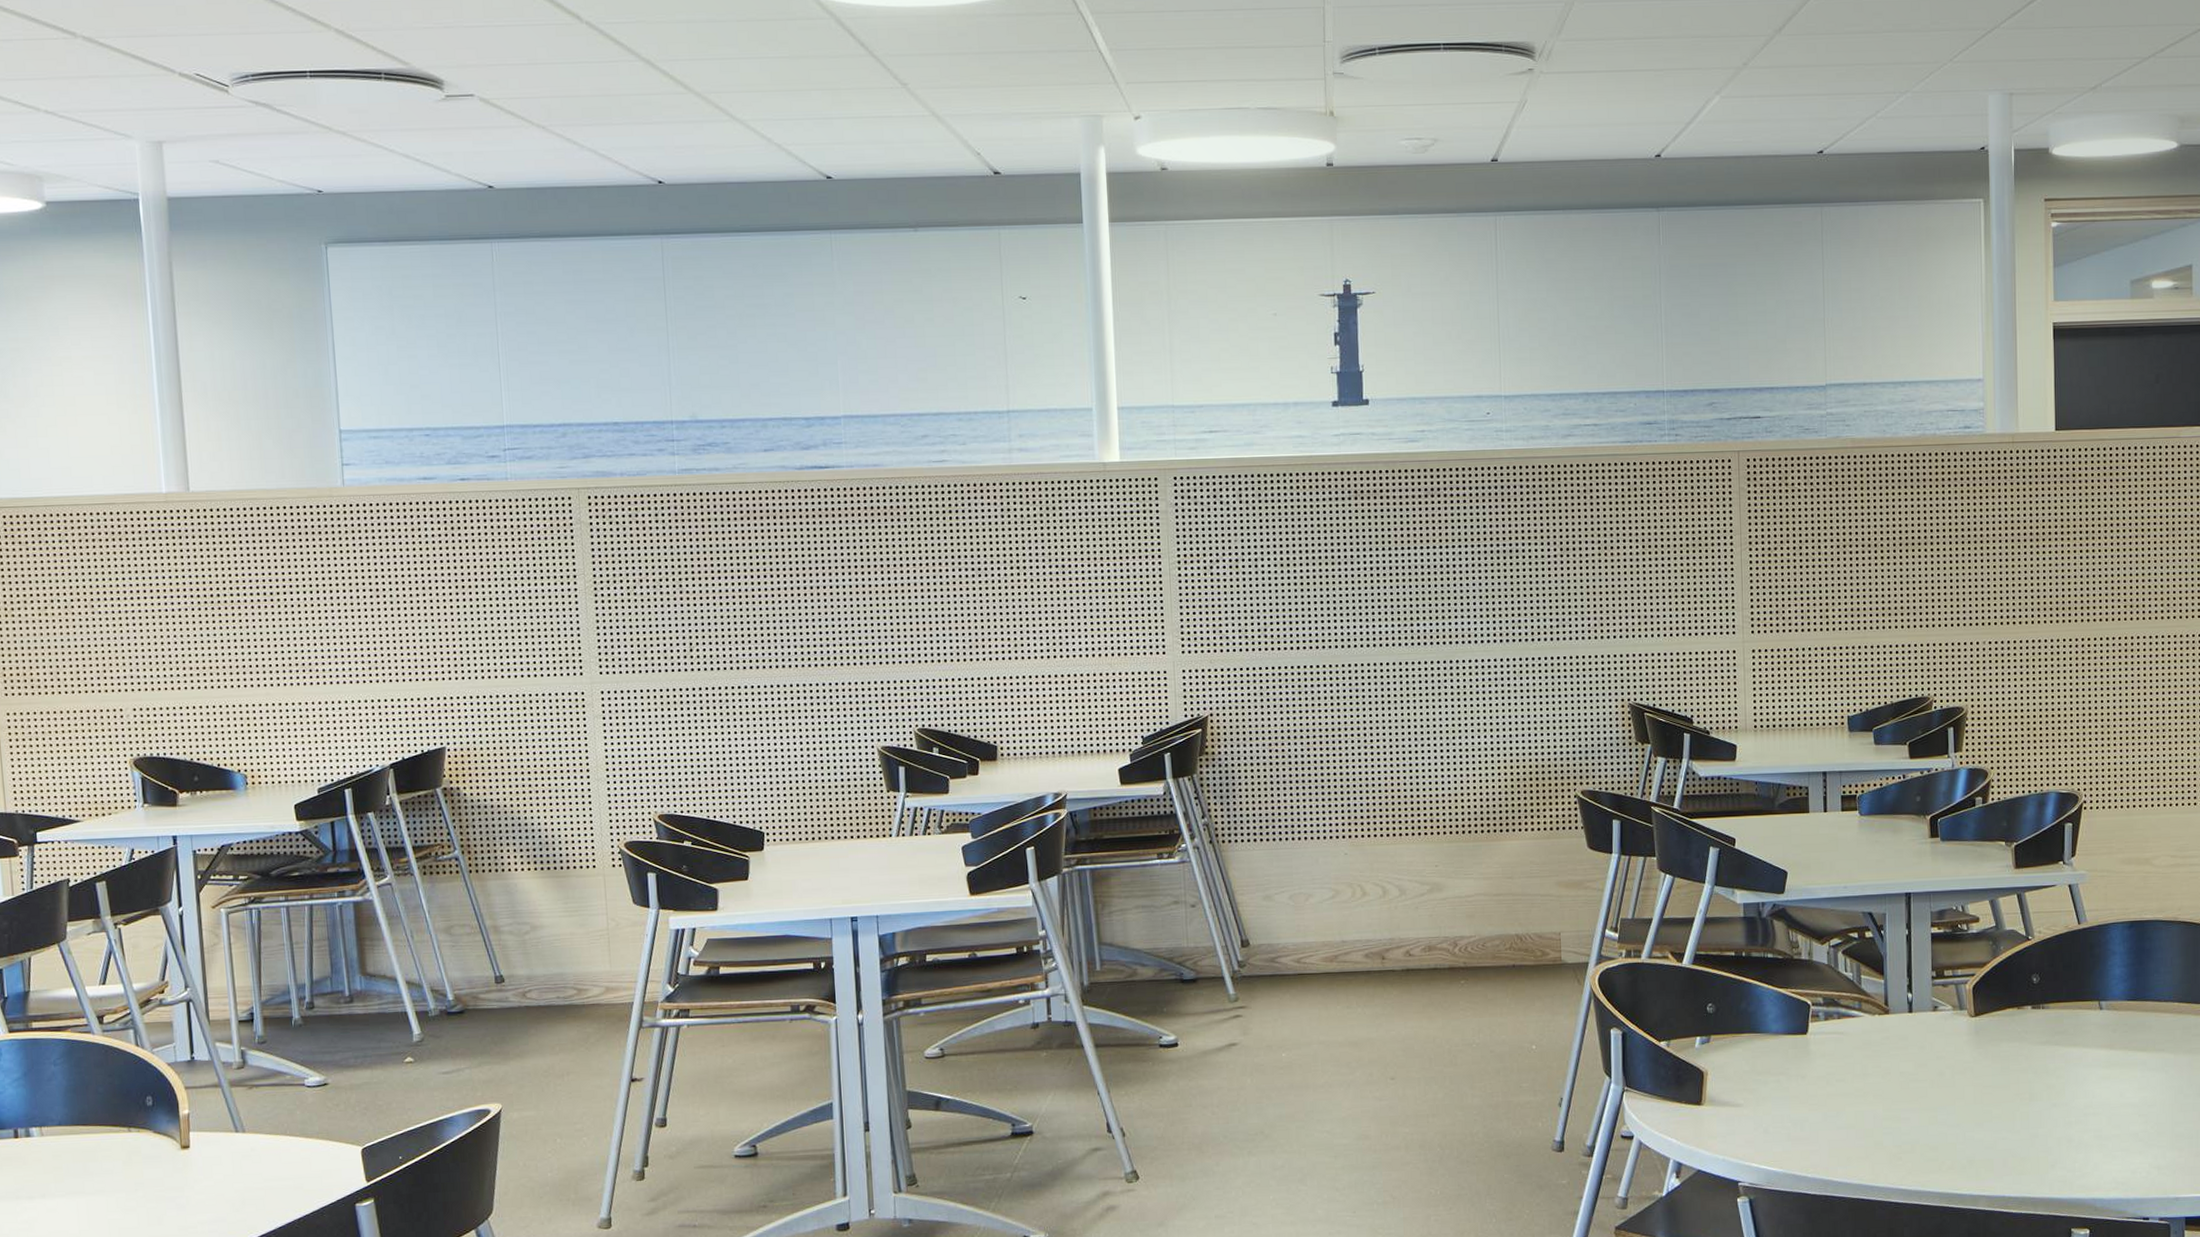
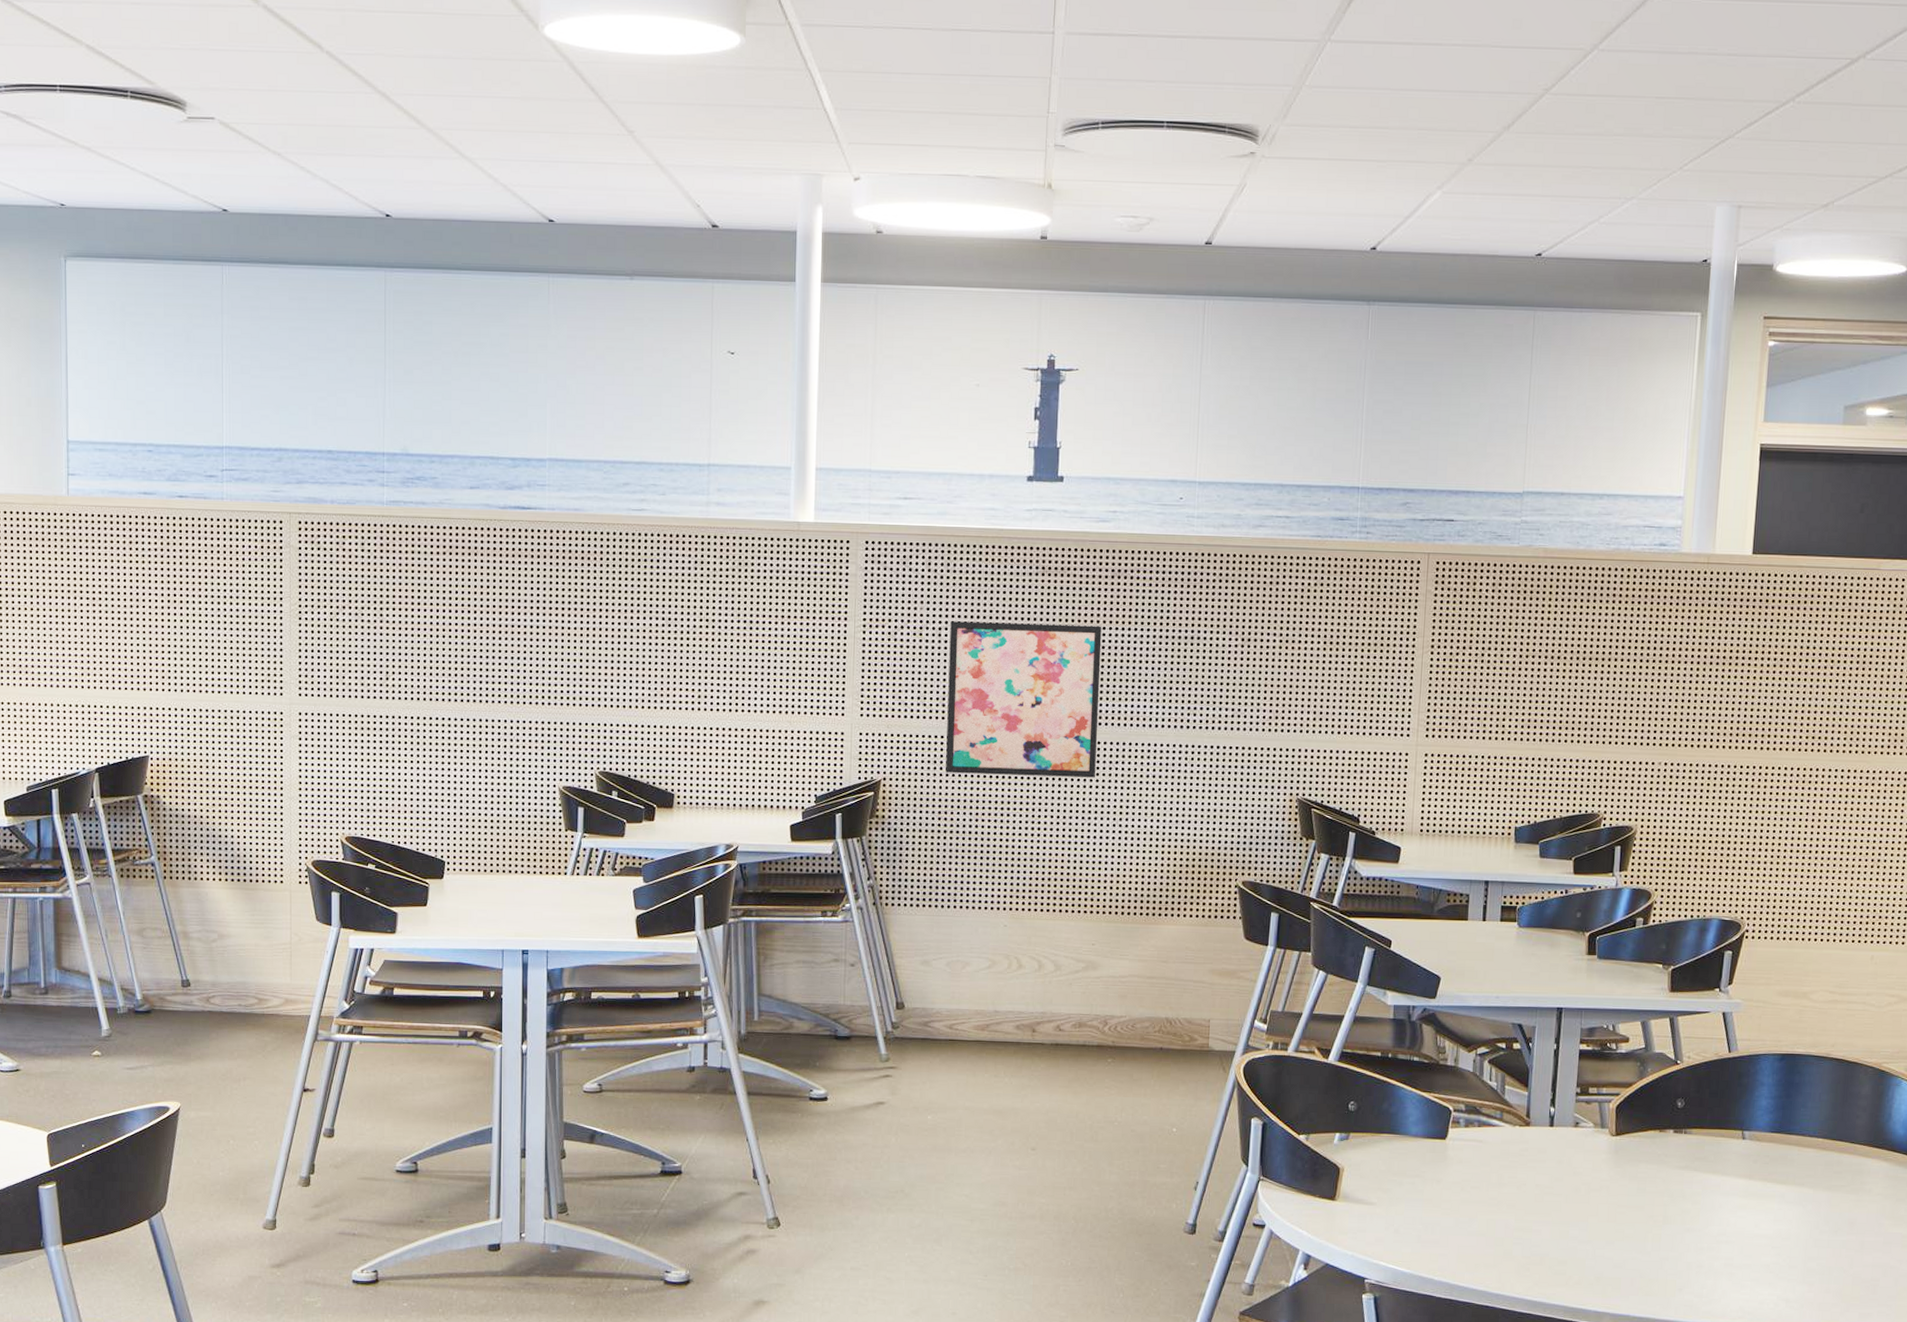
wall art: none [1266,545,1425,704] -> present [946,621,1102,778]

